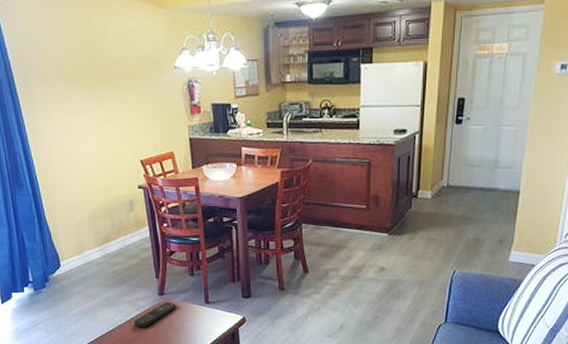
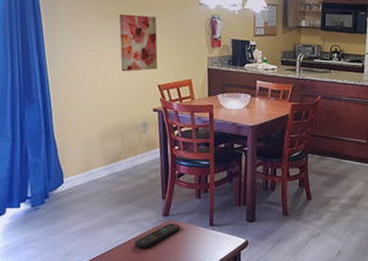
wall art: none [93,86,138,149] -> present [119,13,158,72]

